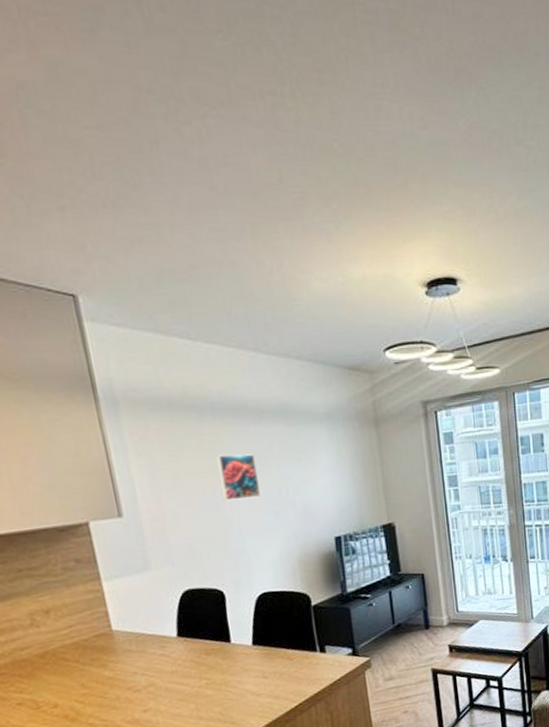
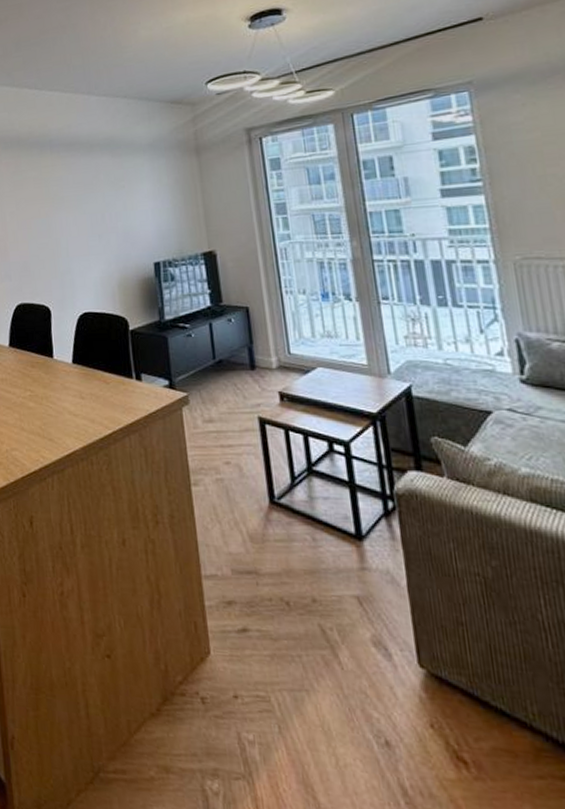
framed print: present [215,454,260,501] -> none [50,183,87,225]

